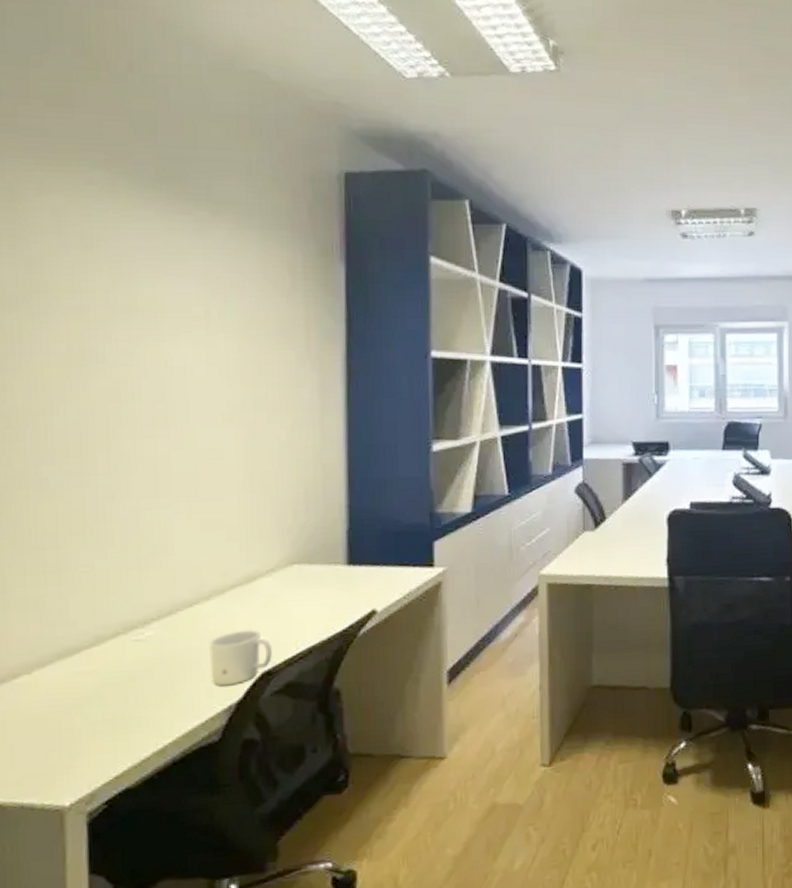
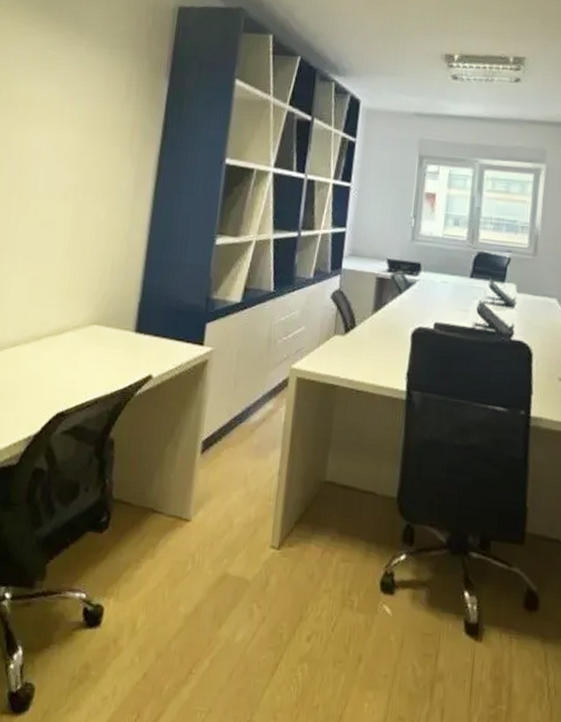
mug: present [209,630,272,686] -> none [19,373,68,419]

